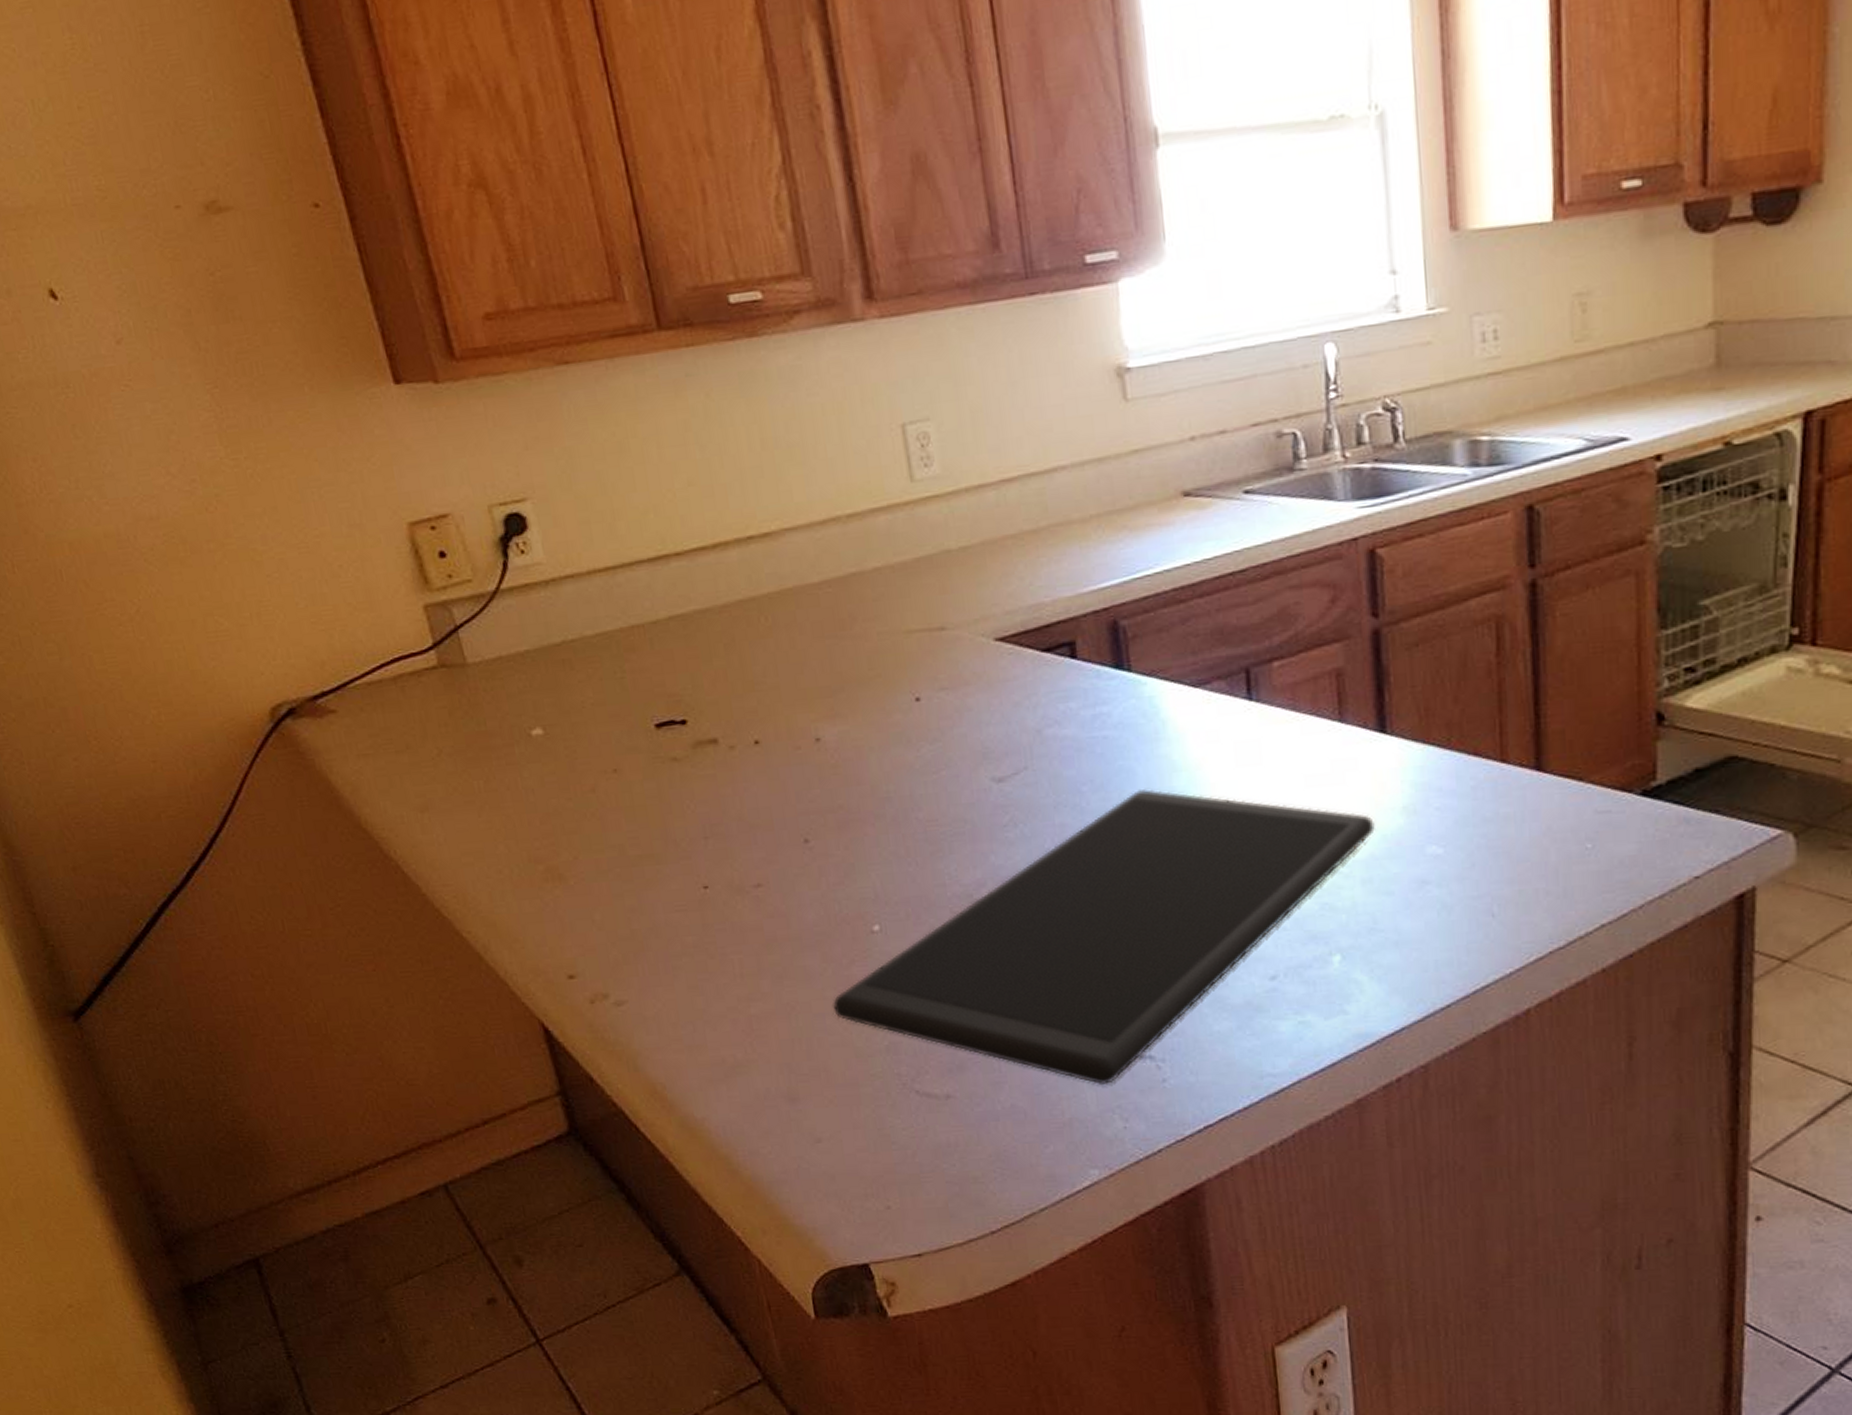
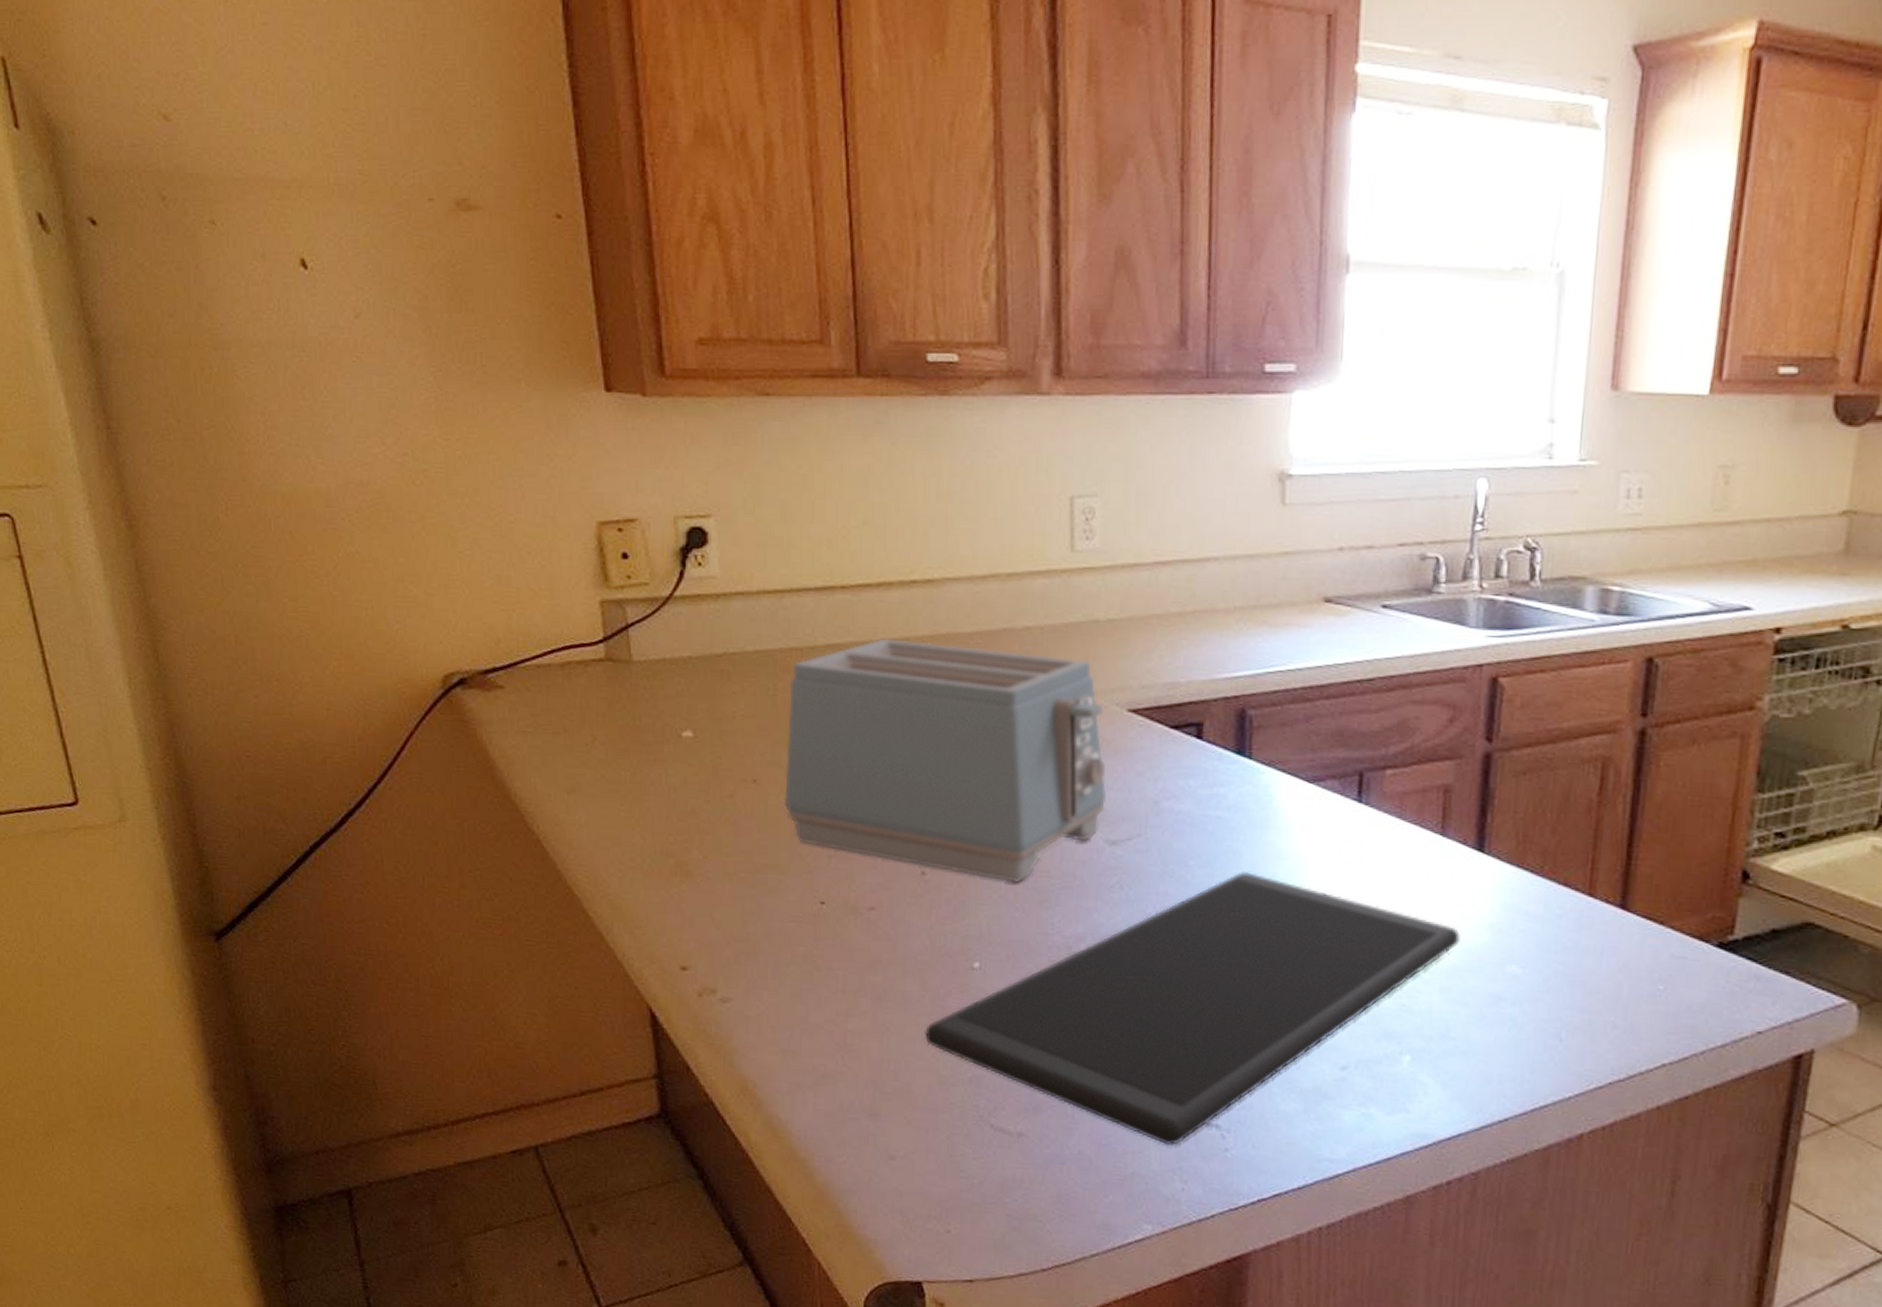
toaster: none [636,593,987,837] -> present [785,638,1107,883]

